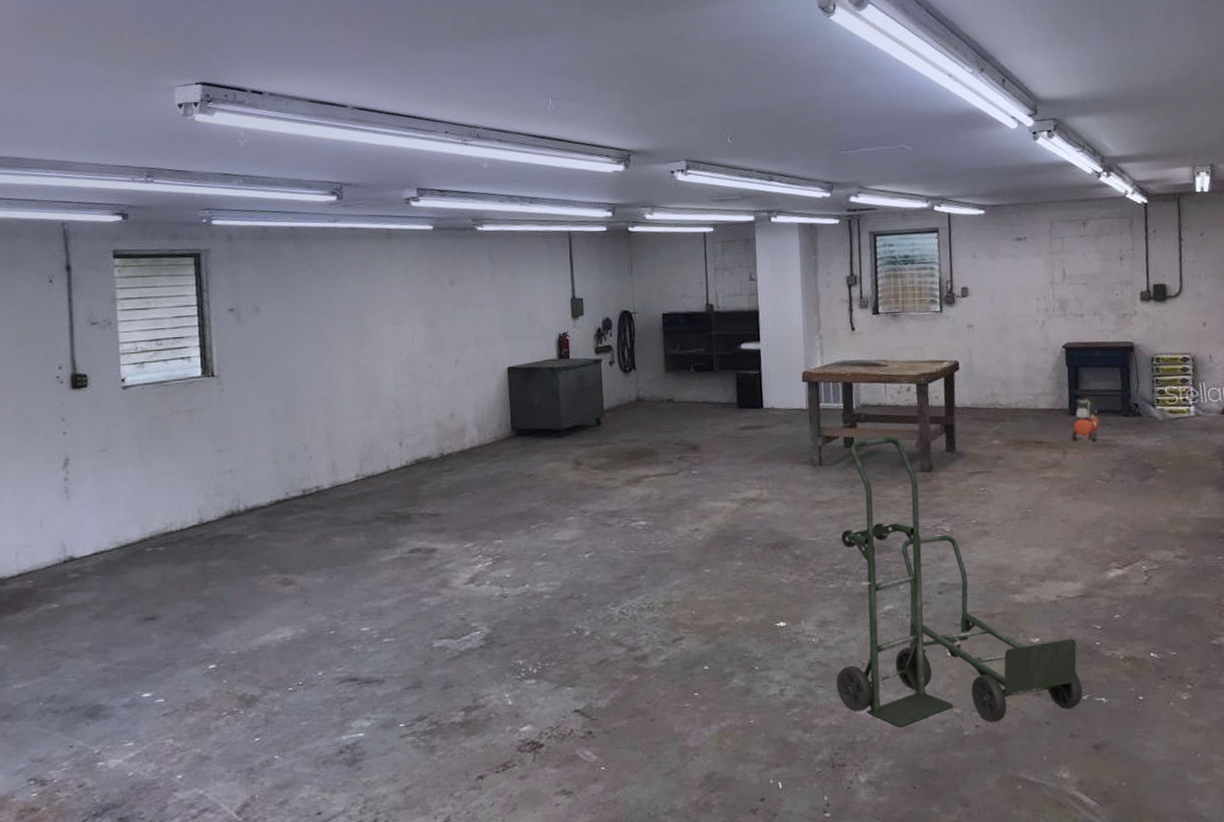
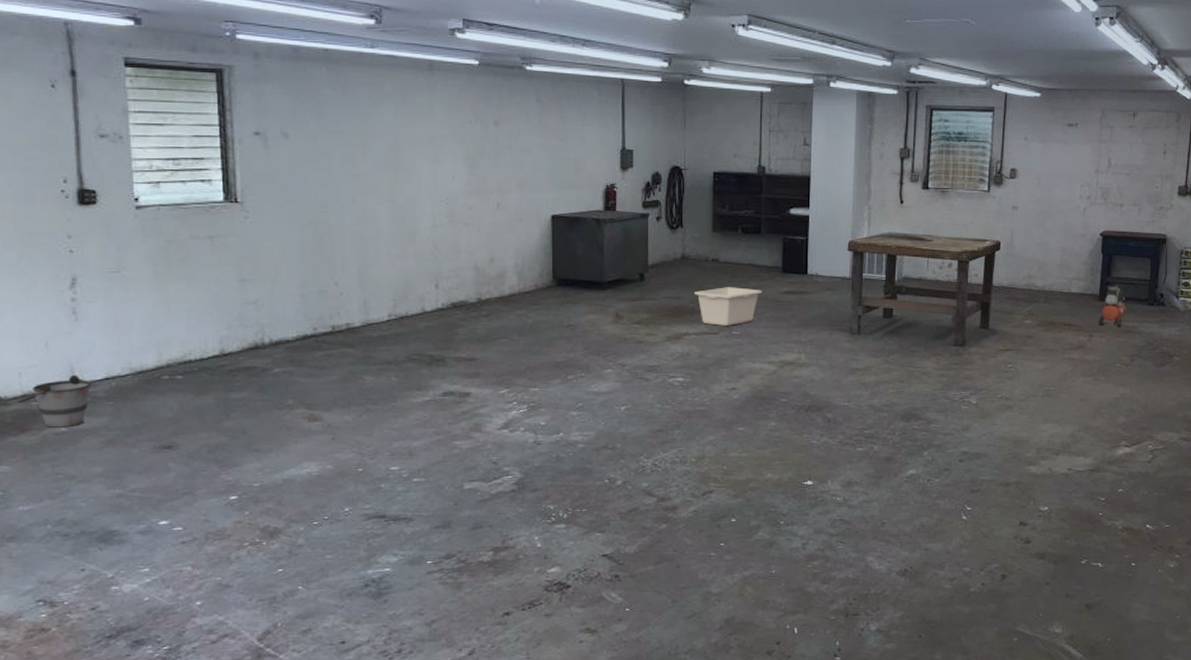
bucket: none [14,551,81,605] -> present [17,374,92,428]
storage bin: none [650,426,719,467] -> present [693,287,762,327]
hand truck: present [836,436,1083,727] -> none [856,310,1081,582]

